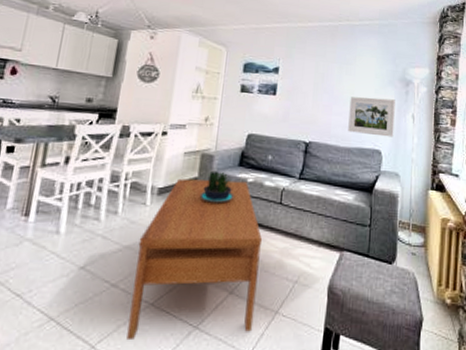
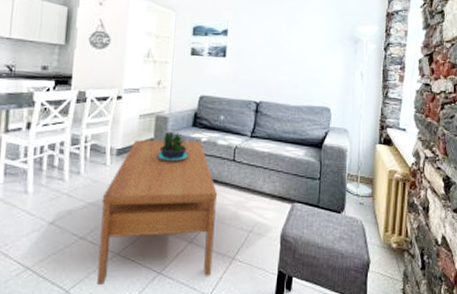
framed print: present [348,96,395,138] -> none [297,56,344,95]

